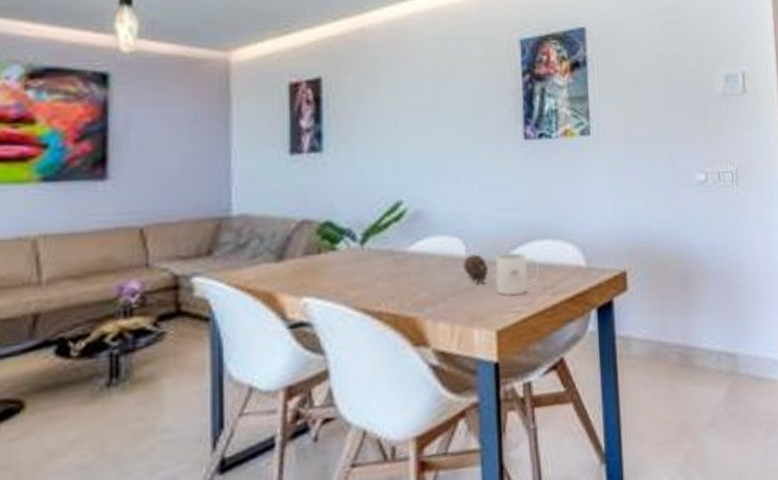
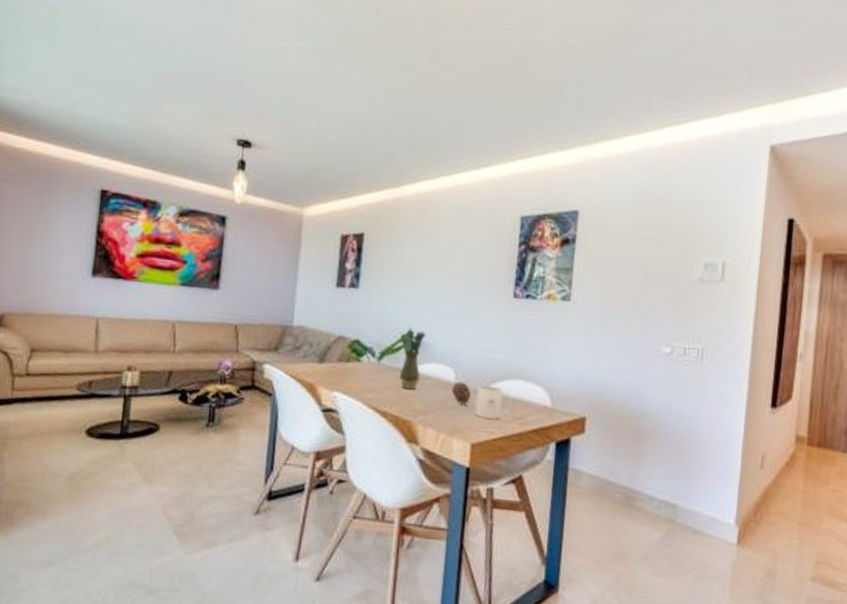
vase: none [387,193,422,277] -> present [399,326,426,390]

